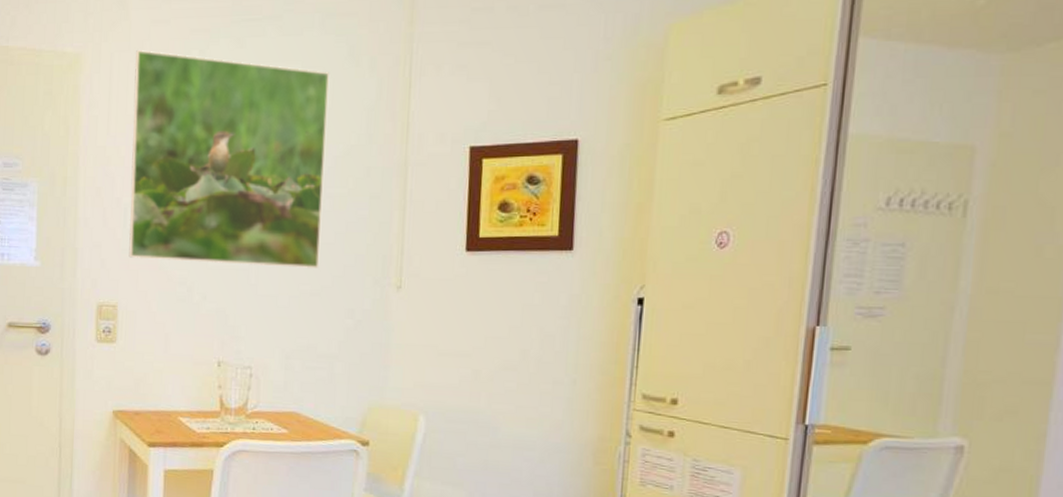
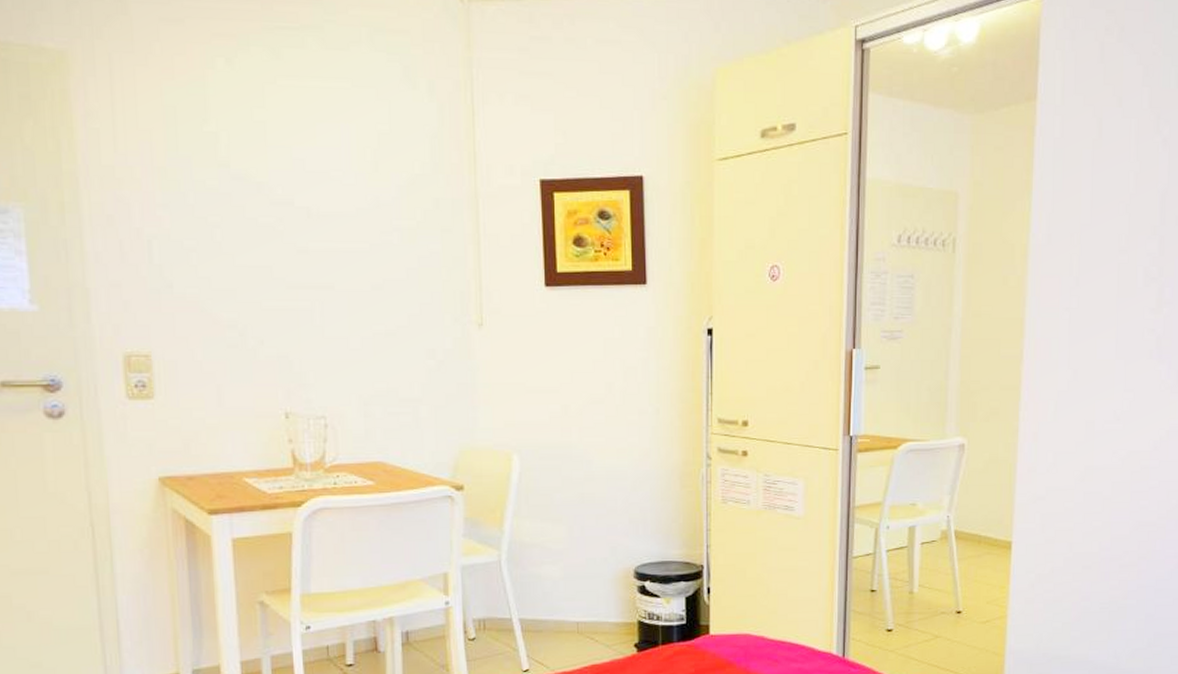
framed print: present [129,50,330,269] -> none [142,53,392,308]

